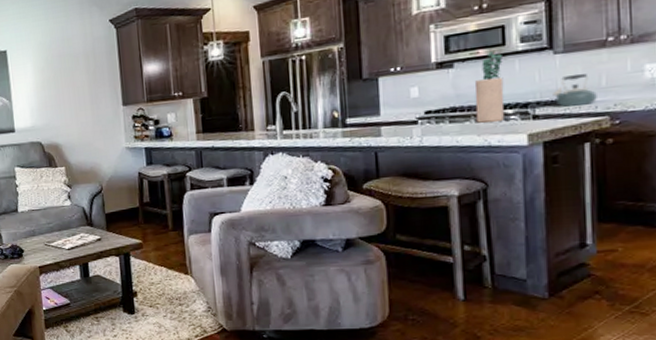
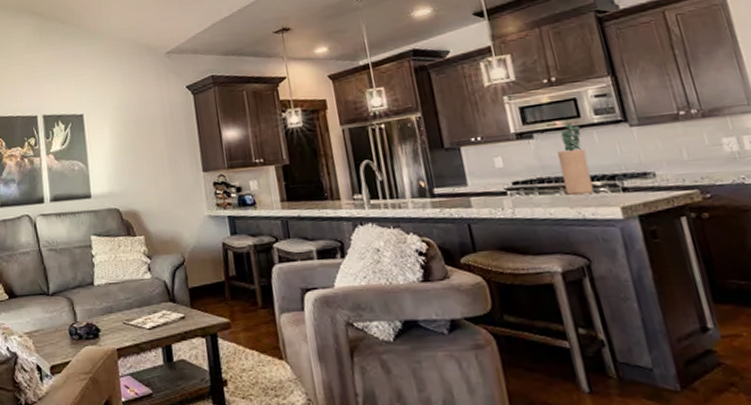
kettle: present [553,74,597,107] -> none [637,147,683,180]

